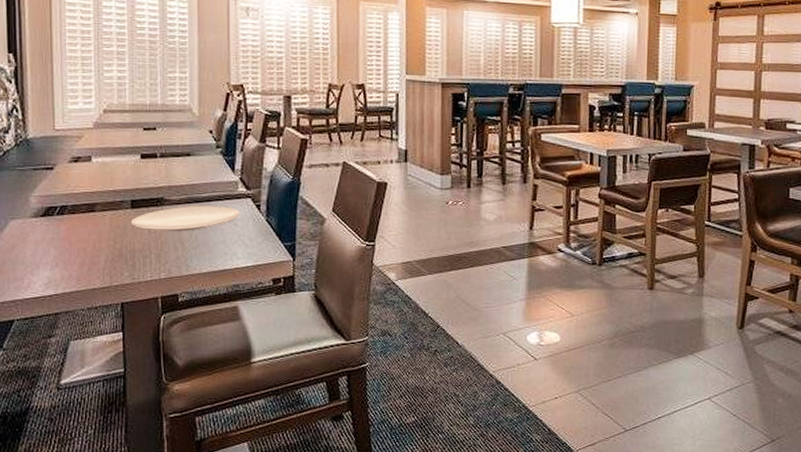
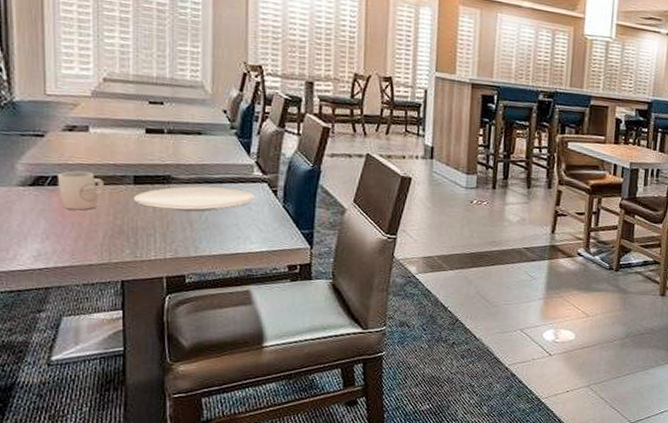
mug: none [64,199,106,237] -> present [57,171,105,210]

